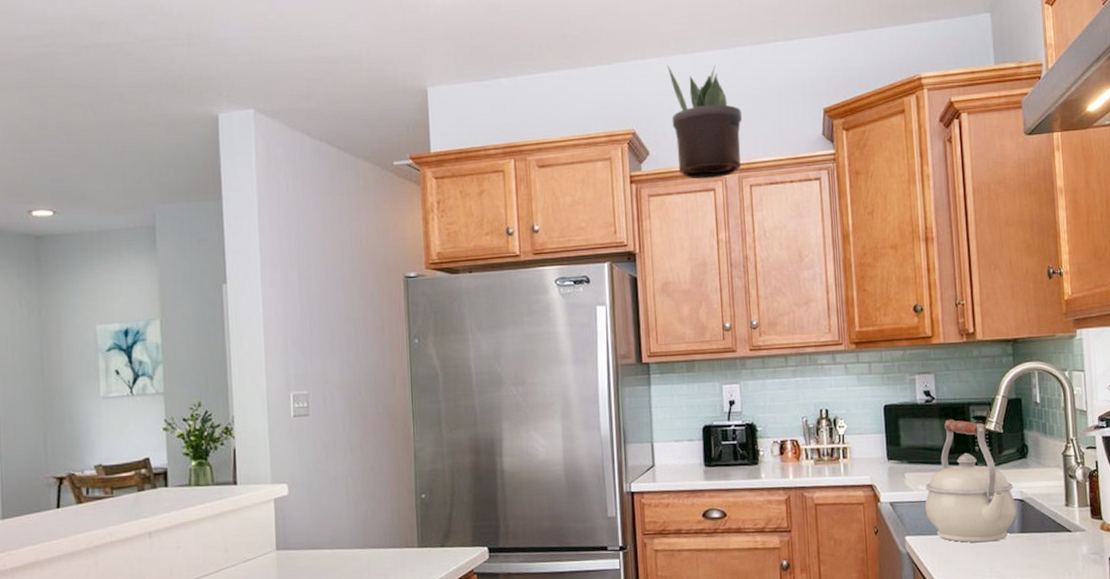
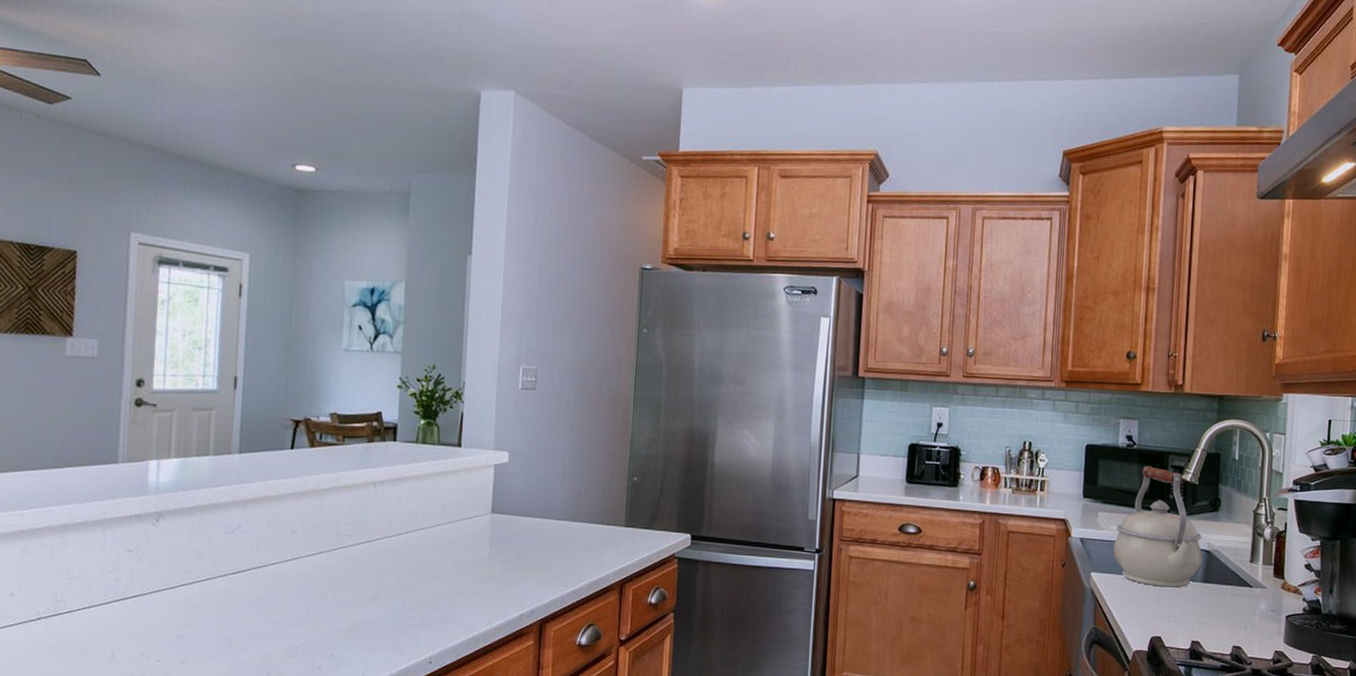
planter: present [667,64,743,180] -> none [914,91,984,207]

